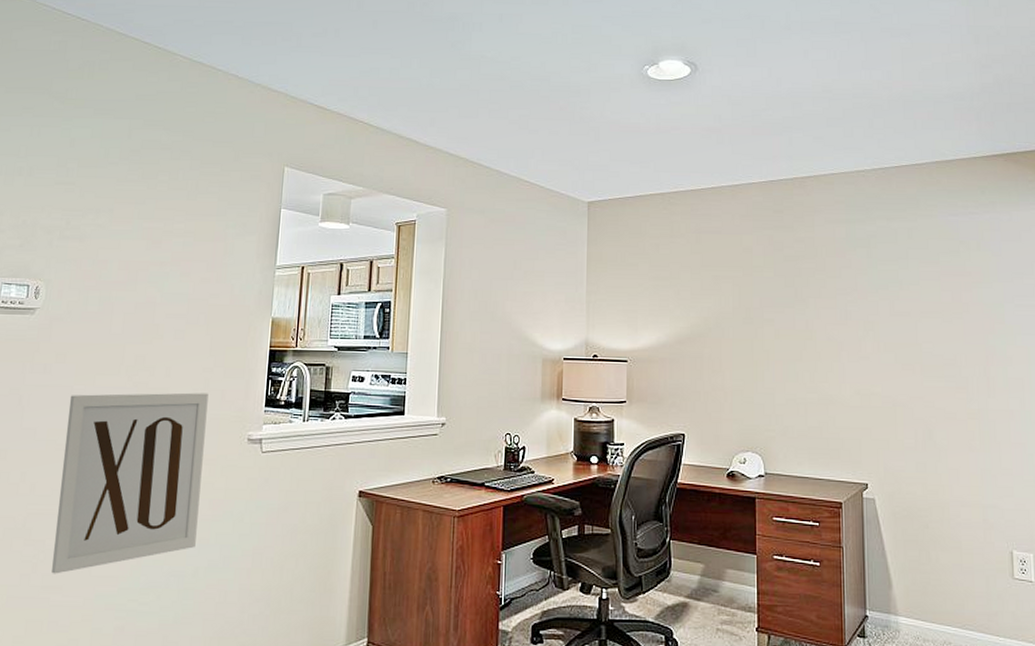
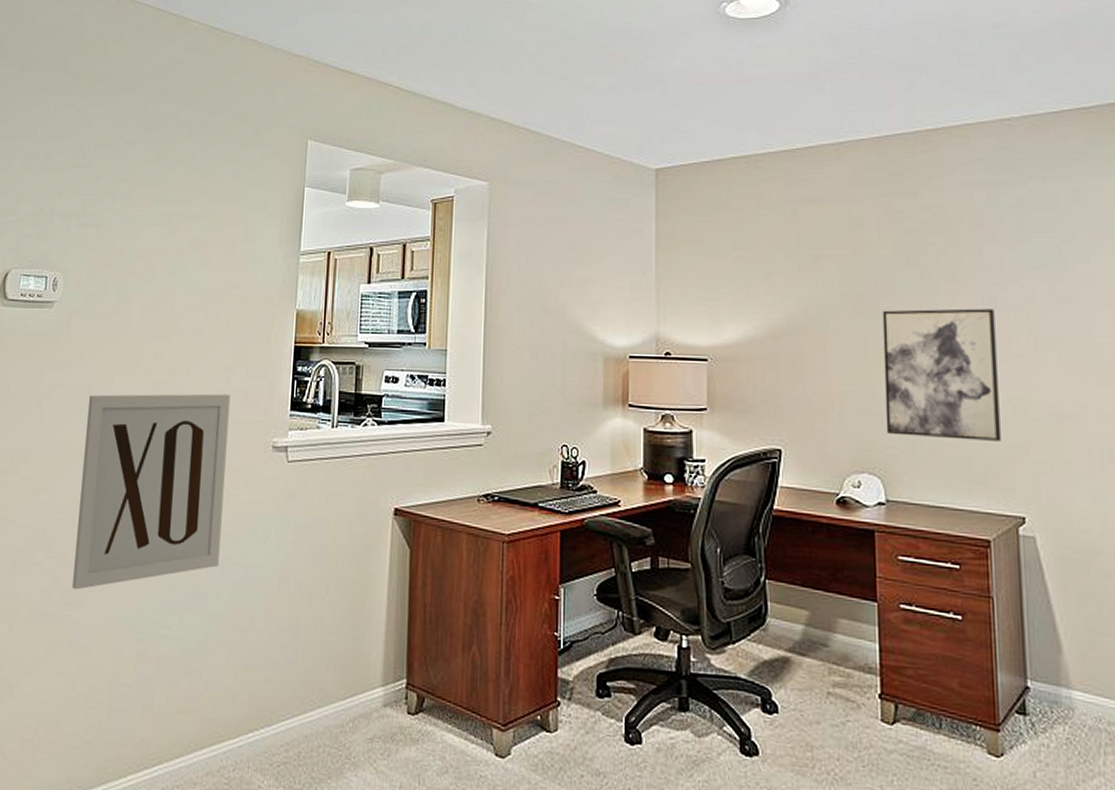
wall art: none [765,320,851,424] -> present [882,308,1001,441]

